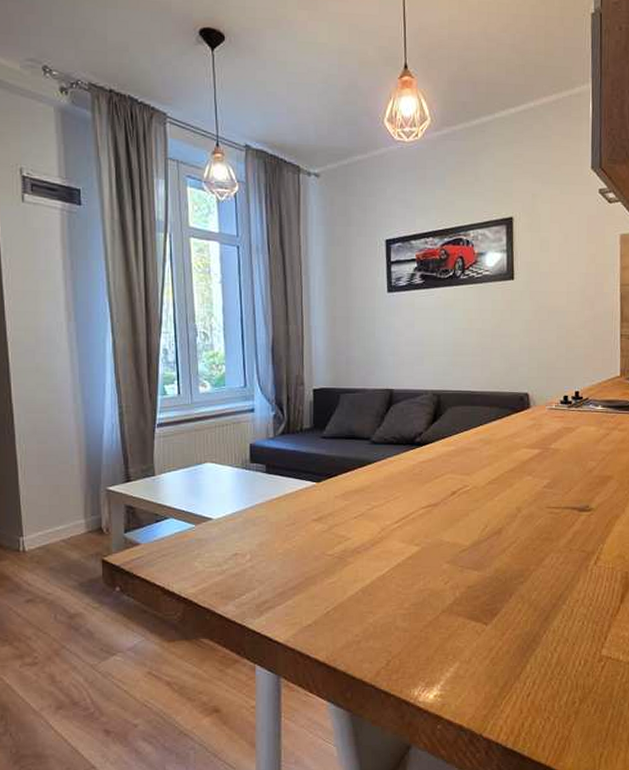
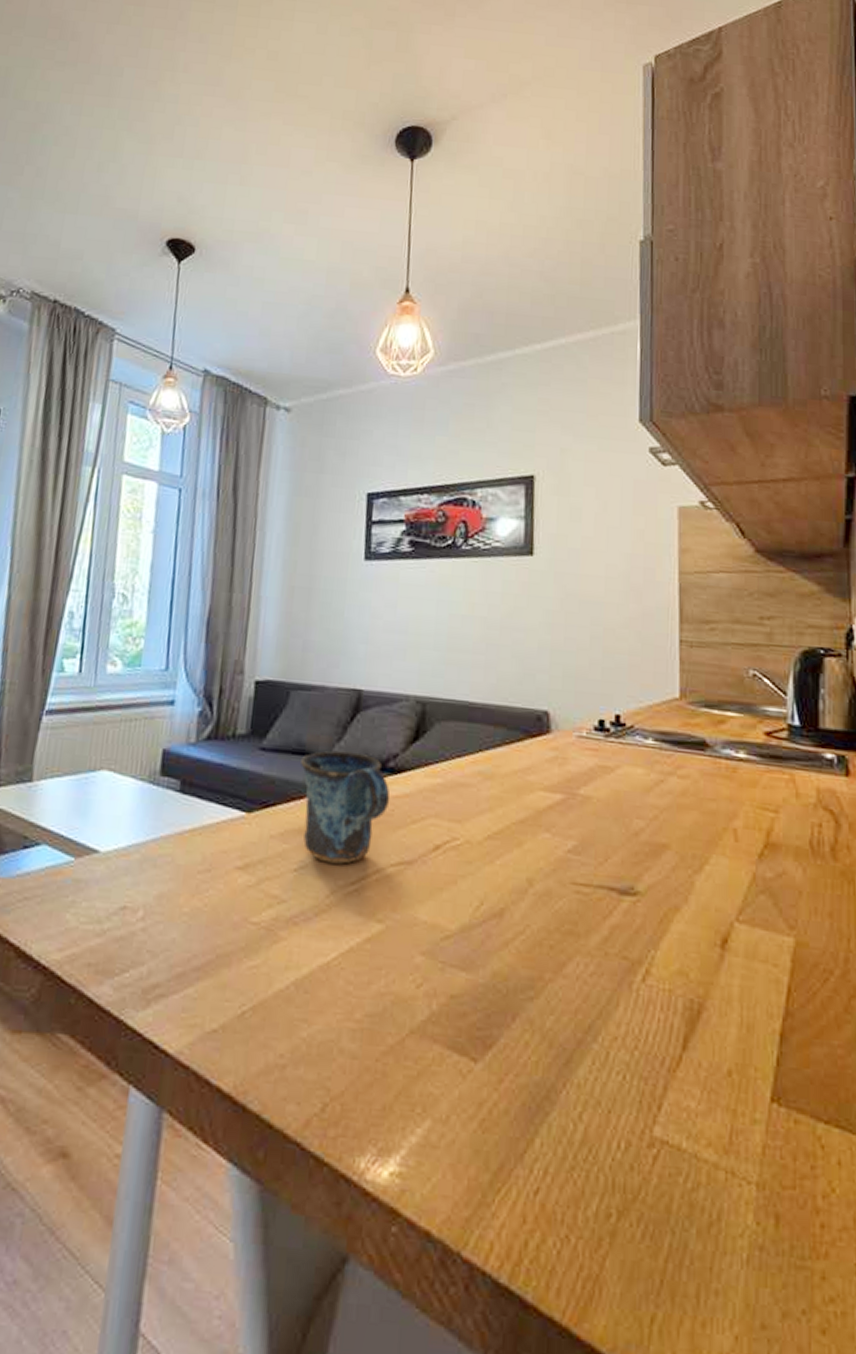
mug: none [352,434,419,511] -> present [300,750,390,864]

